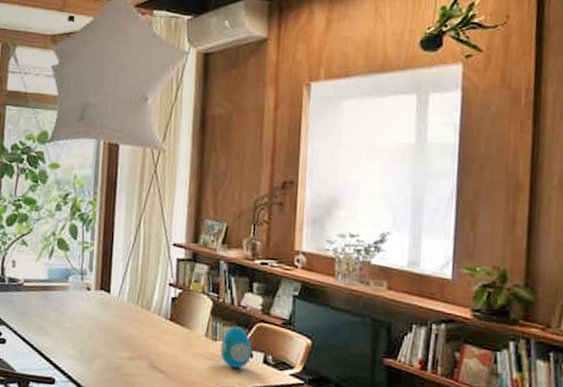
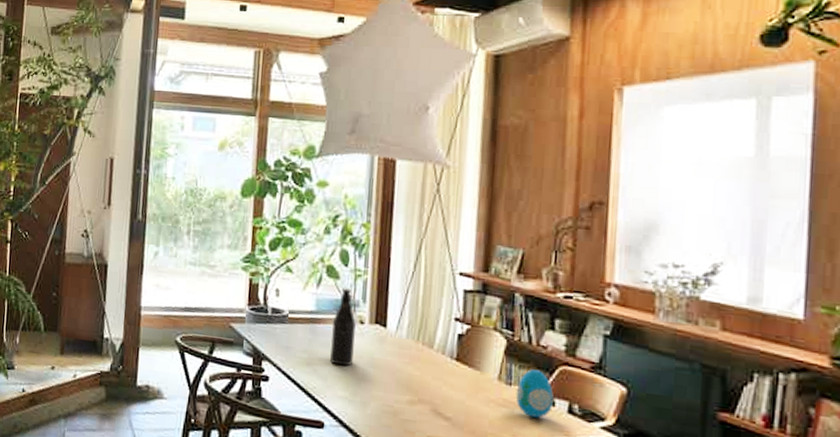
bottle: none [61,258,83,328] -> present [330,288,356,367]

